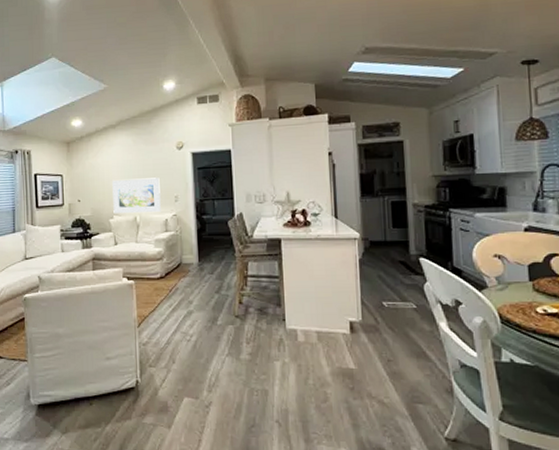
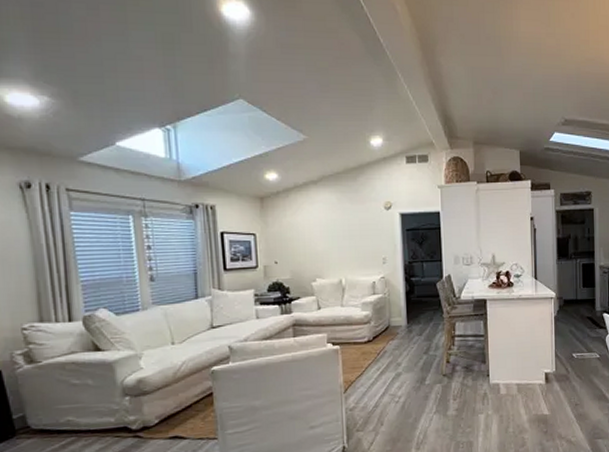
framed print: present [112,177,161,214] -> none [314,238,368,277]

